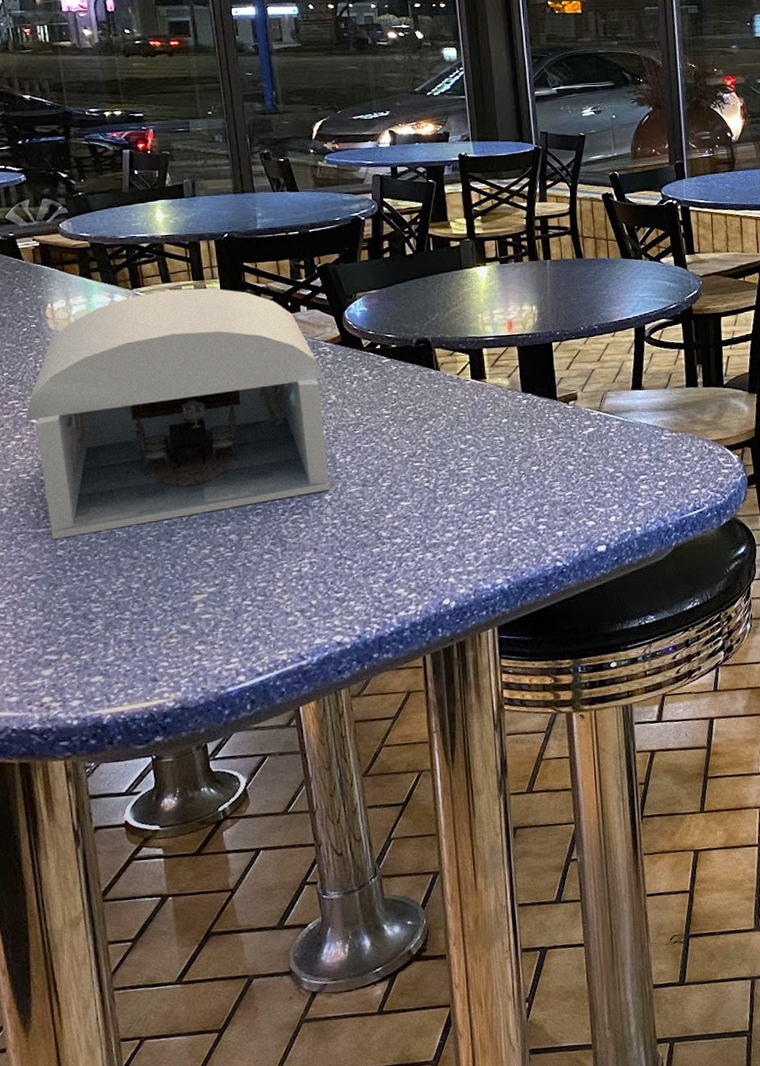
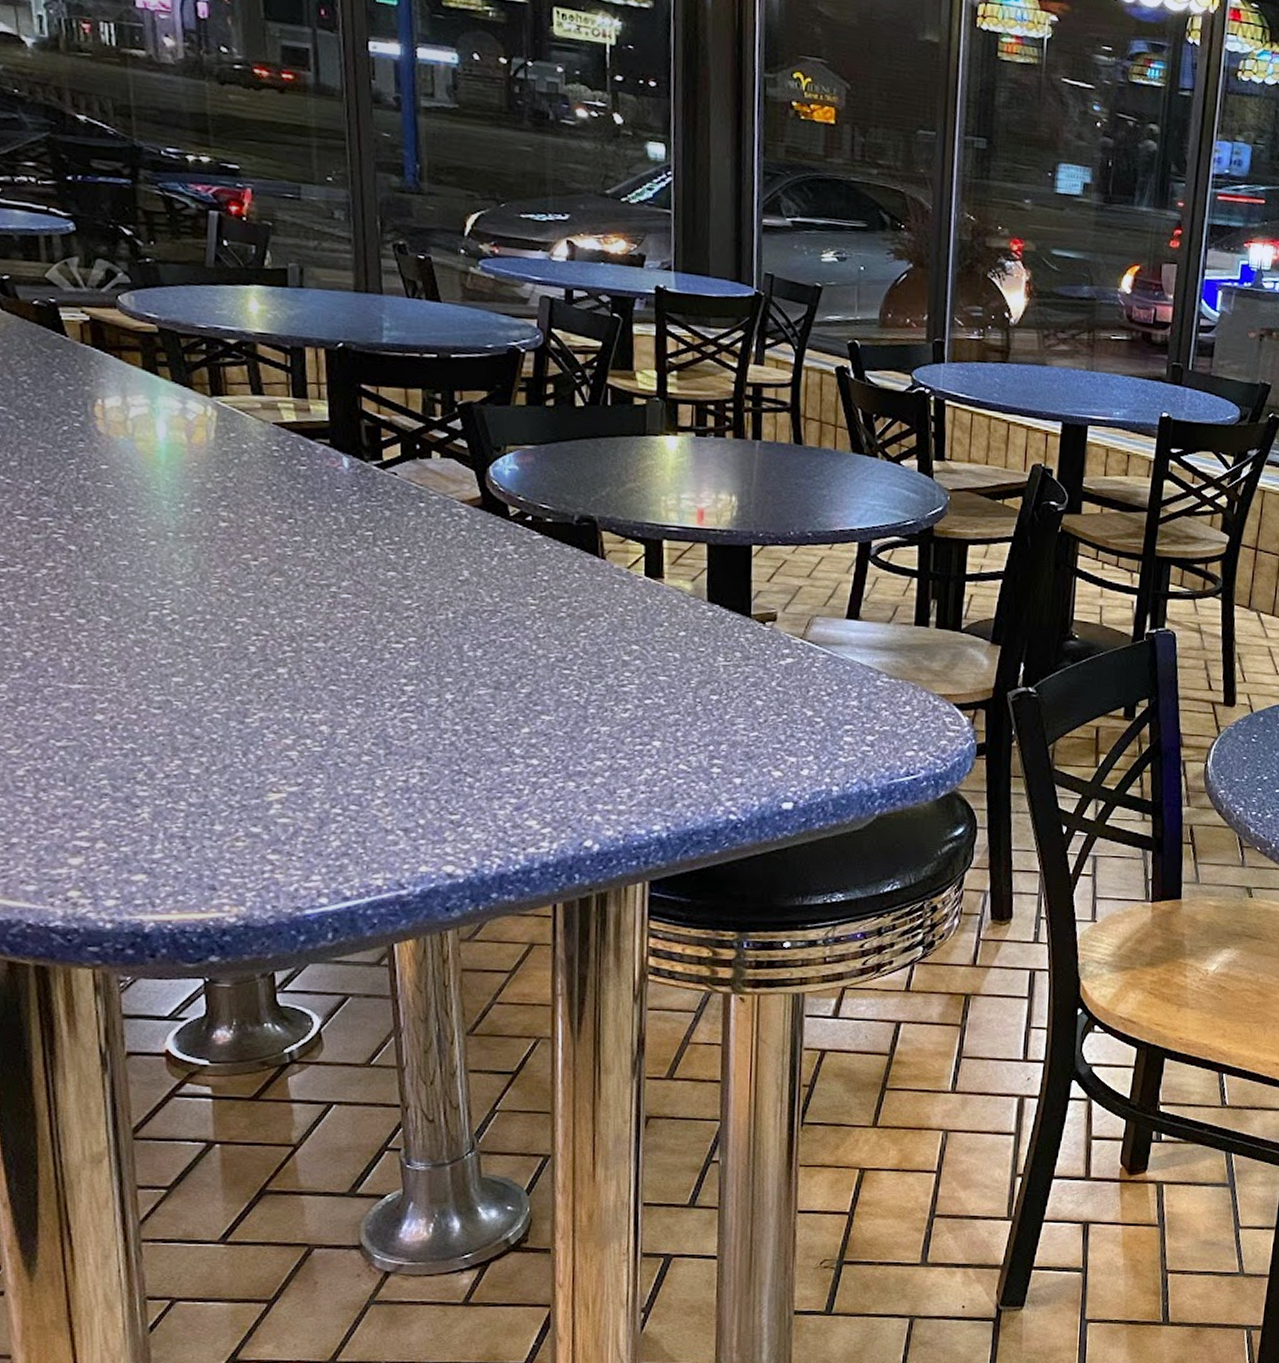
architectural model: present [25,288,330,540] -> none [61,404,457,701]

